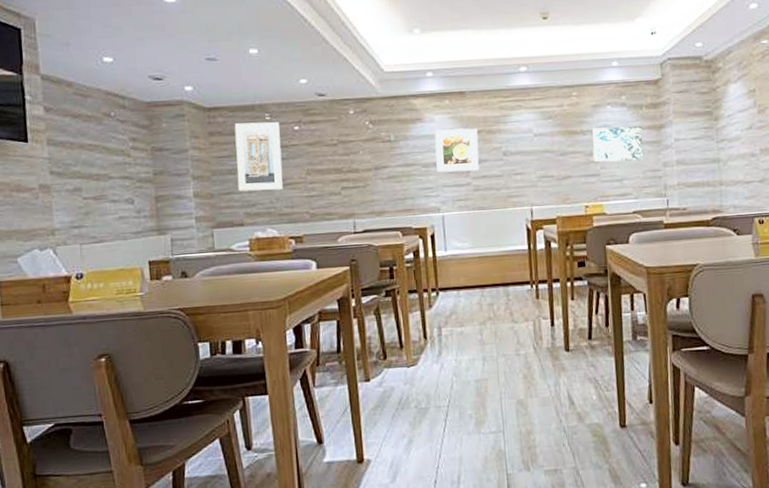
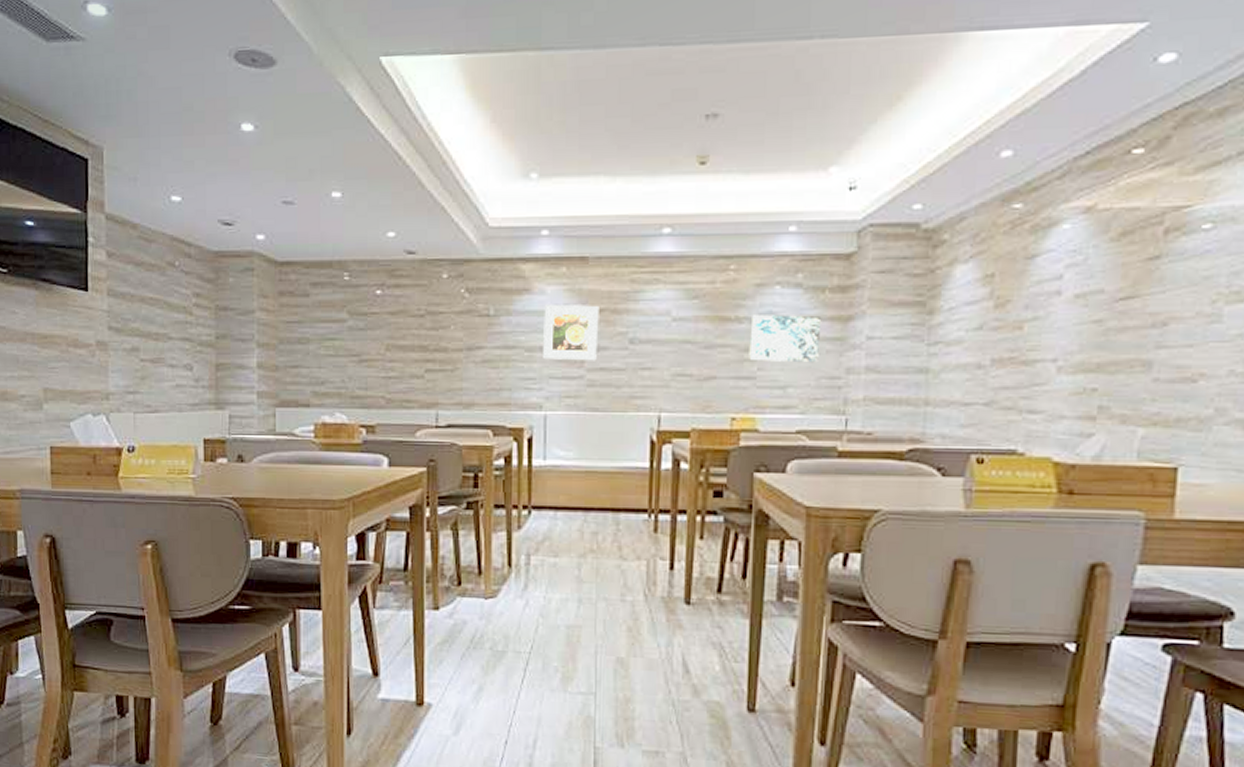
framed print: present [234,121,283,192] -> none [307,282,360,367]

